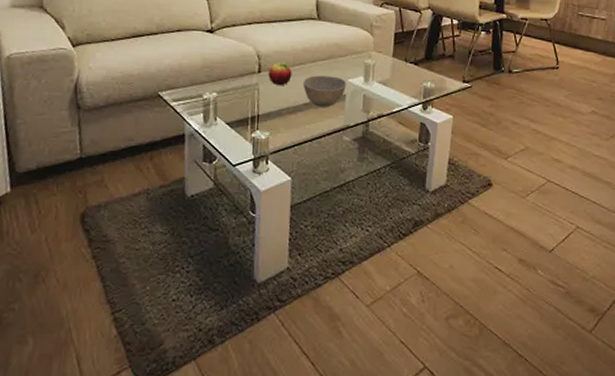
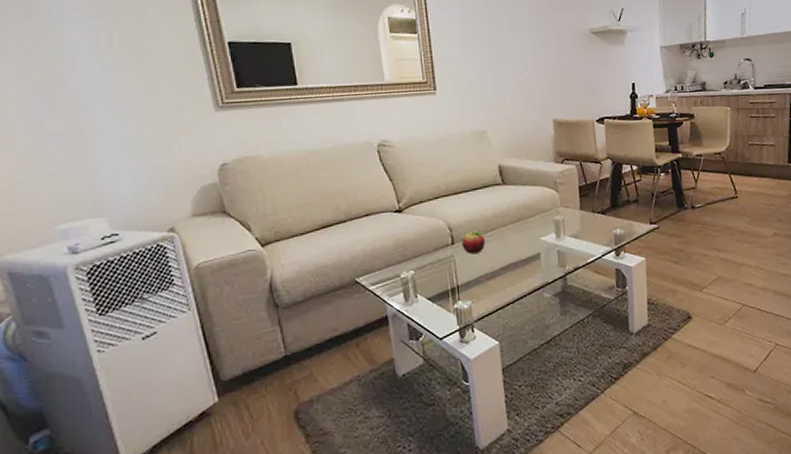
bowl: present [302,75,347,108] -> none [497,236,540,269]

